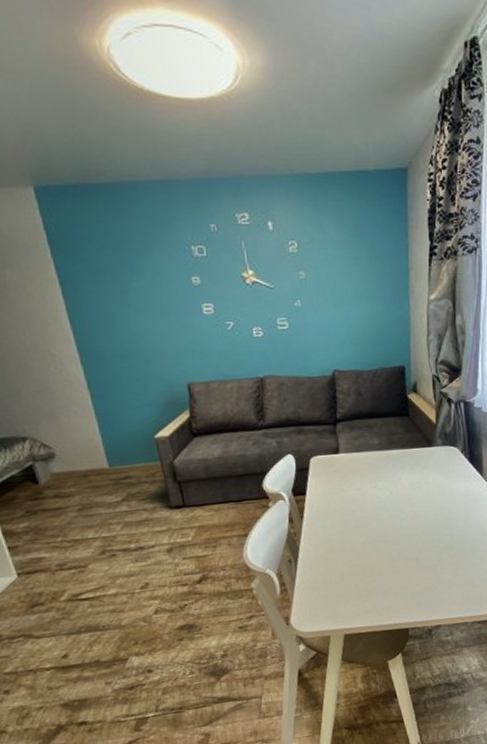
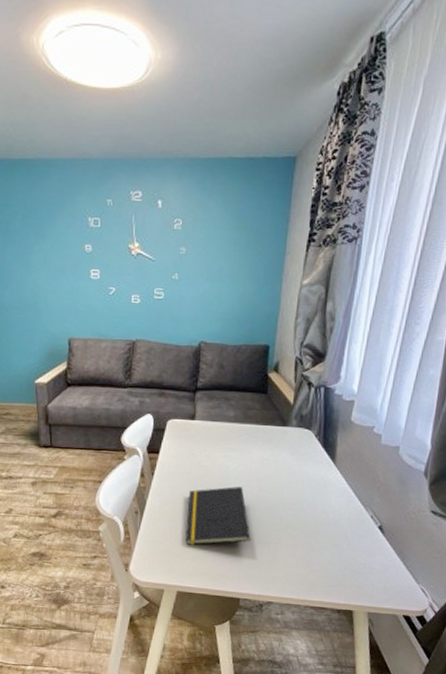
notepad: none [343,515,412,585] -> present [185,486,251,545]

